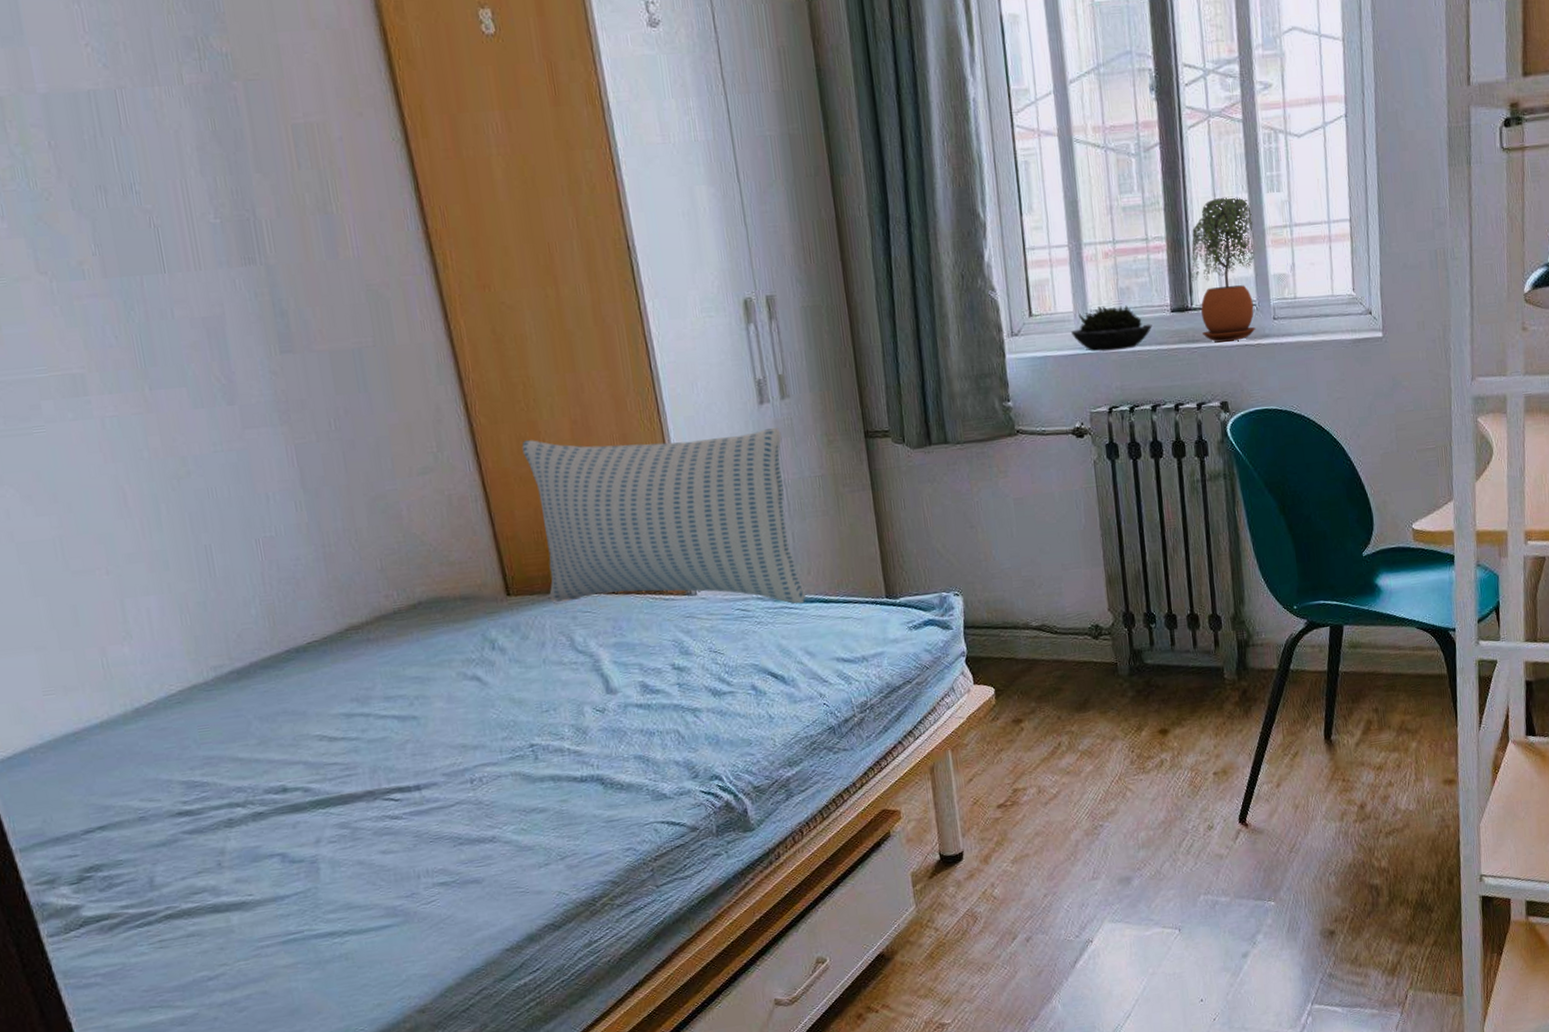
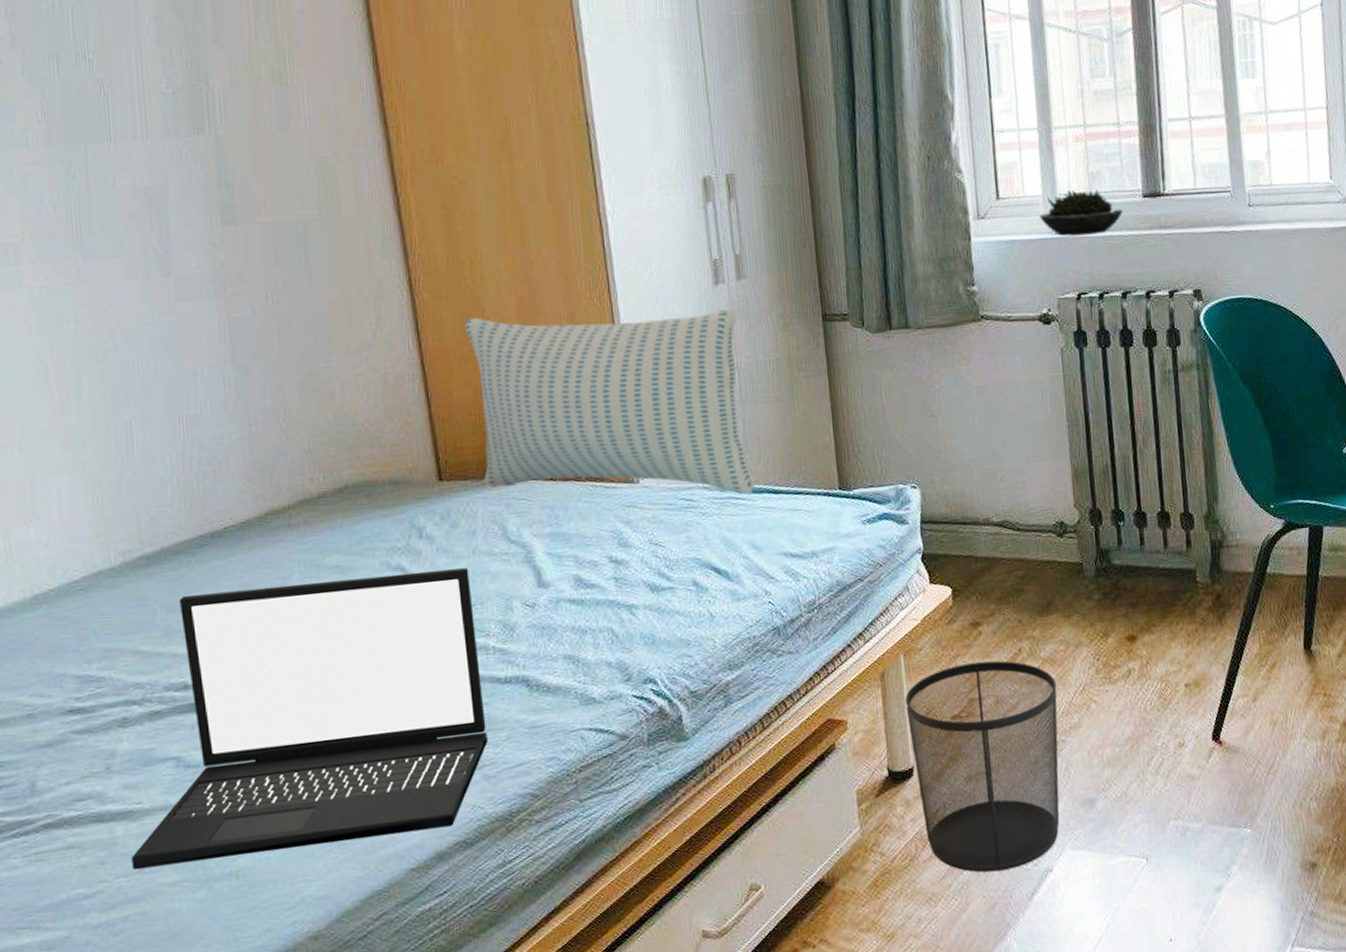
laptop: none [248,677,569,954] -> present [131,568,488,869]
waste bin: none [953,754,1099,944] -> present [905,660,1060,873]
potted plant: present [1191,196,1256,343] -> none [1163,82,1230,229]

